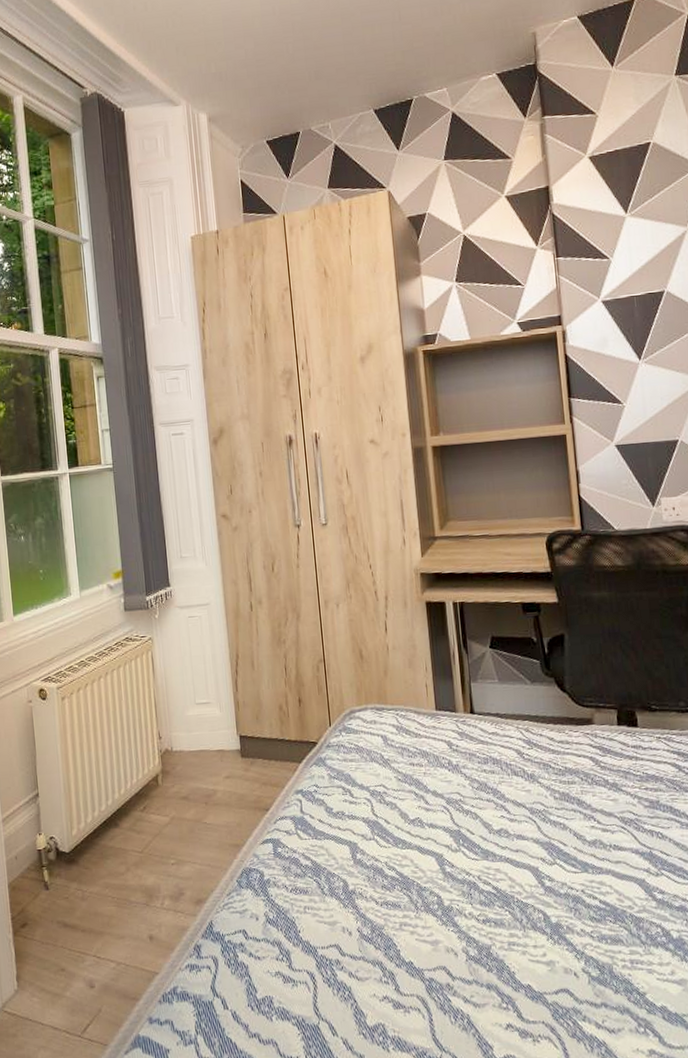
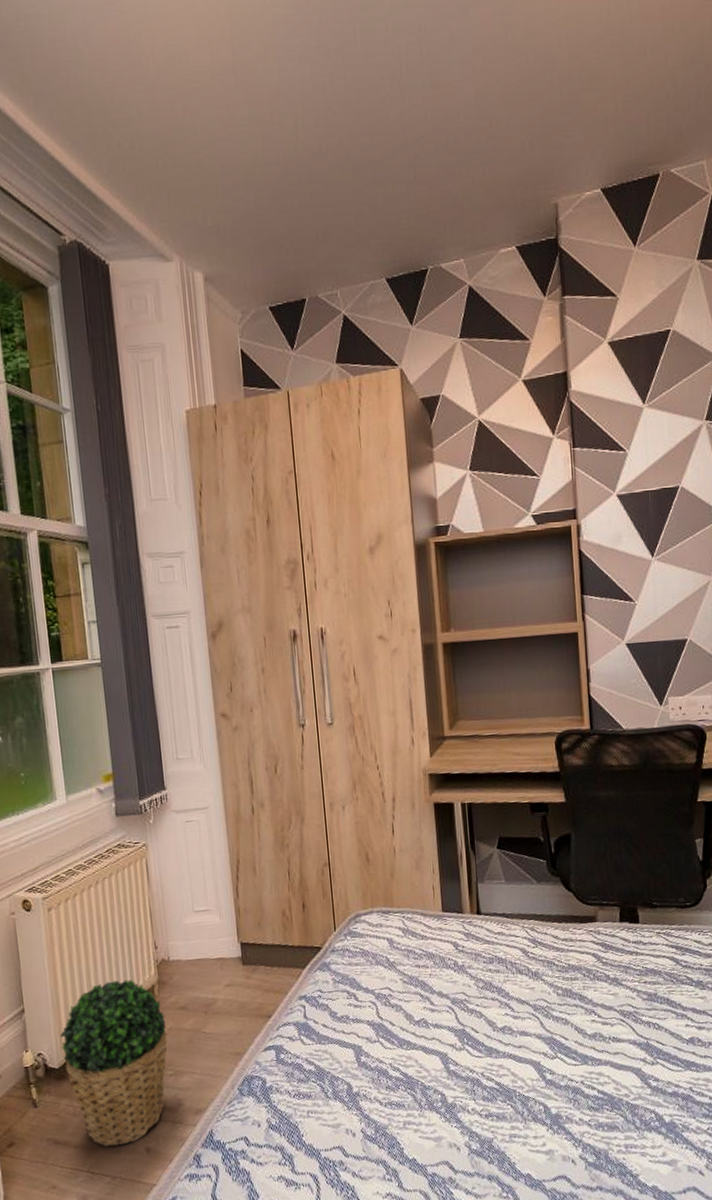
potted plant: none [71,768,170,933] -> present [60,979,168,1147]

